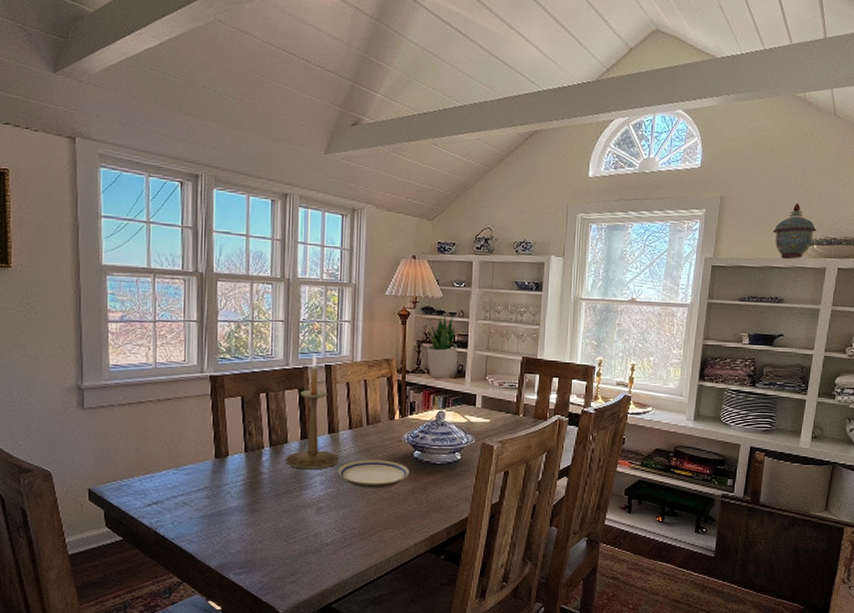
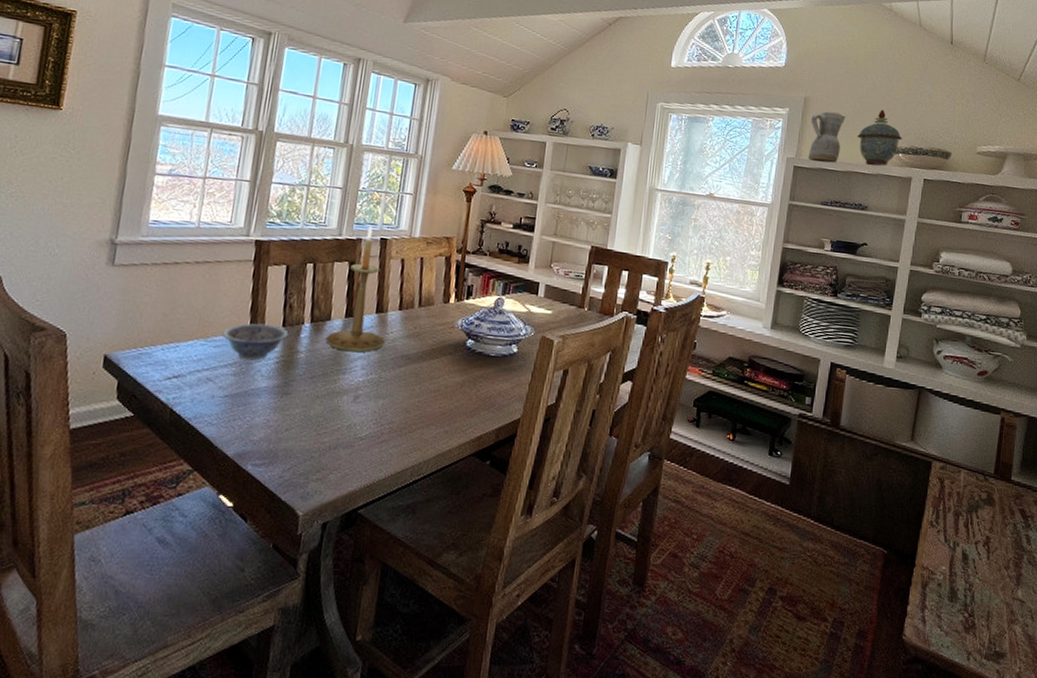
bowl: none [190,450,251,484] -> present [221,323,289,361]
plate: present [337,459,410,488] -> none [381,345,461,379]
planter: present [426,315,458,379] -> none [490,196,524,263]
ceramic pitcher: none [725,209,761,260] -> present [808,111,845,163]

